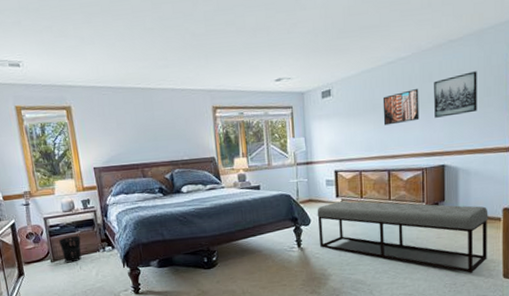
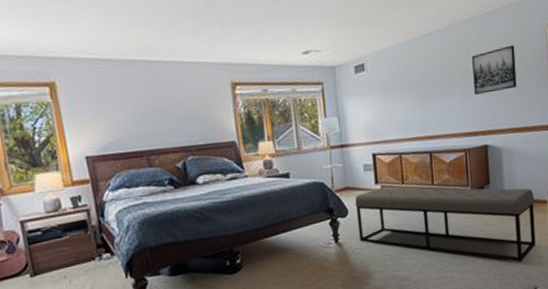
wastebasket: present [59,236,82,263] -> none [41,241,72,277]
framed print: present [382,88,419,126] -> none [420,62,459,103]

